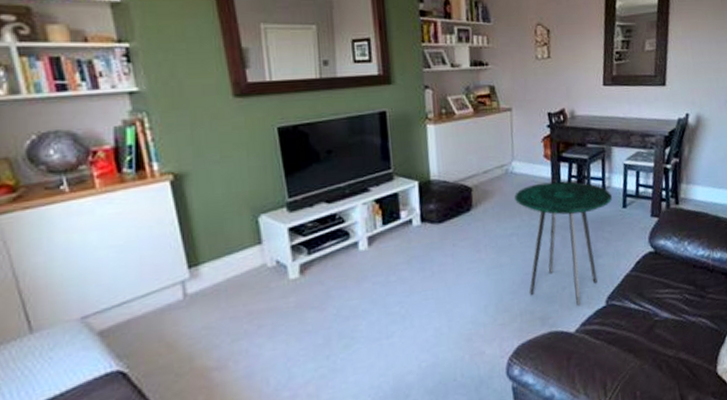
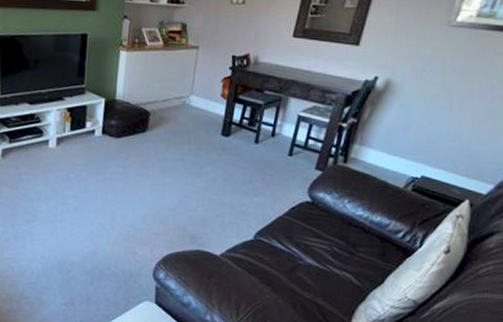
side table: present [515,181,613,307] -> none [184,119,281,235]

